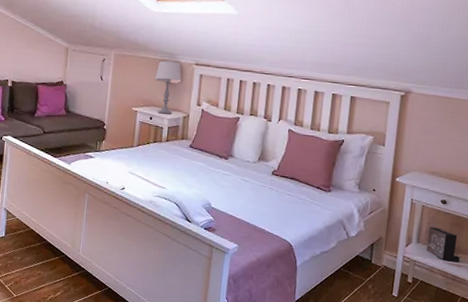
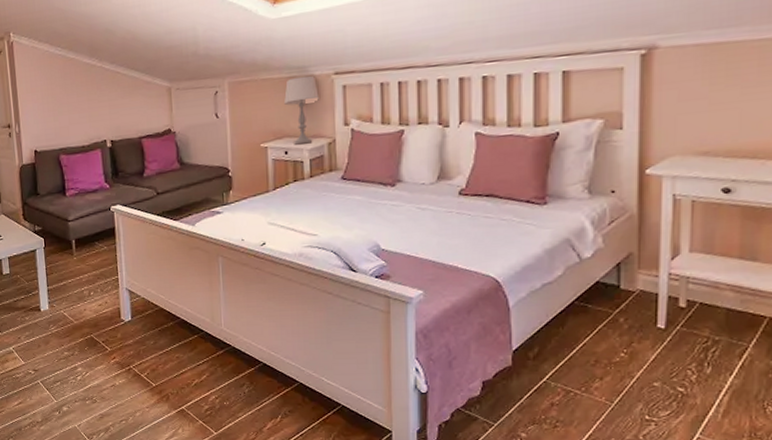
alarm clock: present [426,227,460,262] -> none [703,227,761,272]

